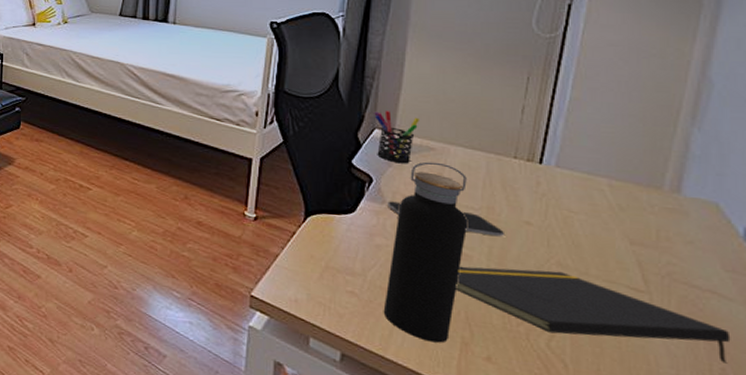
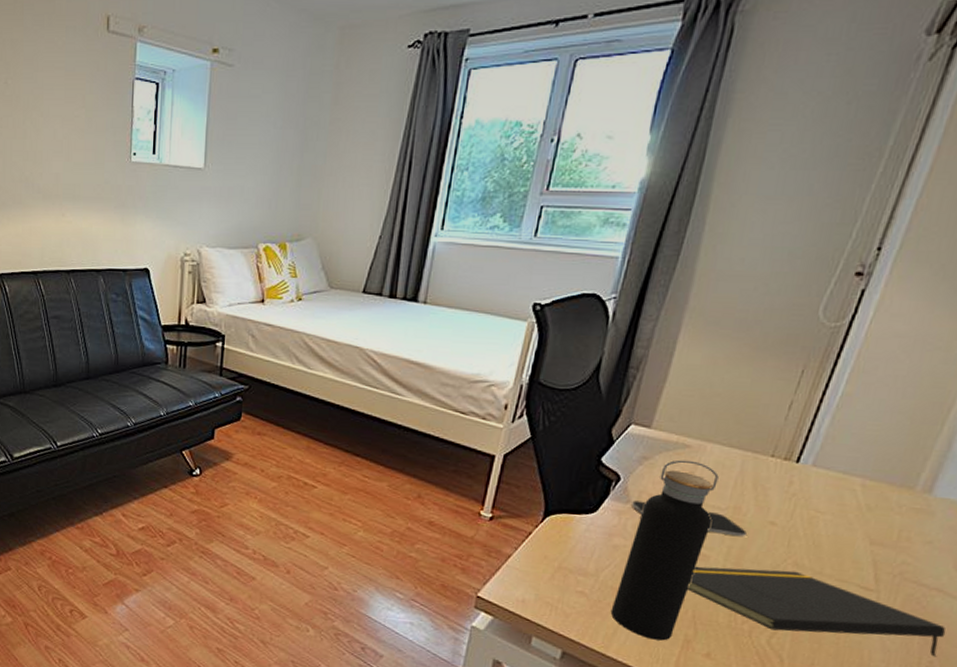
pen holder: present [374,111,419,164] -> none [629,405,680,462]

